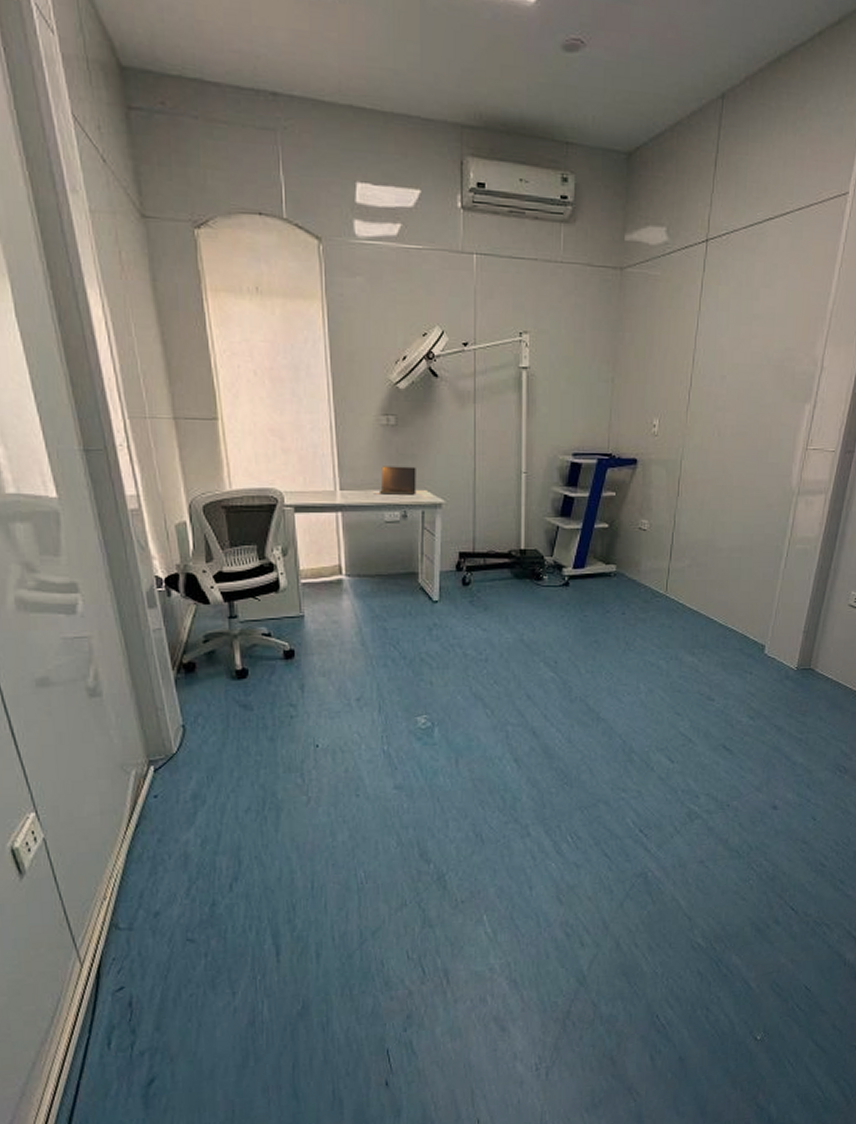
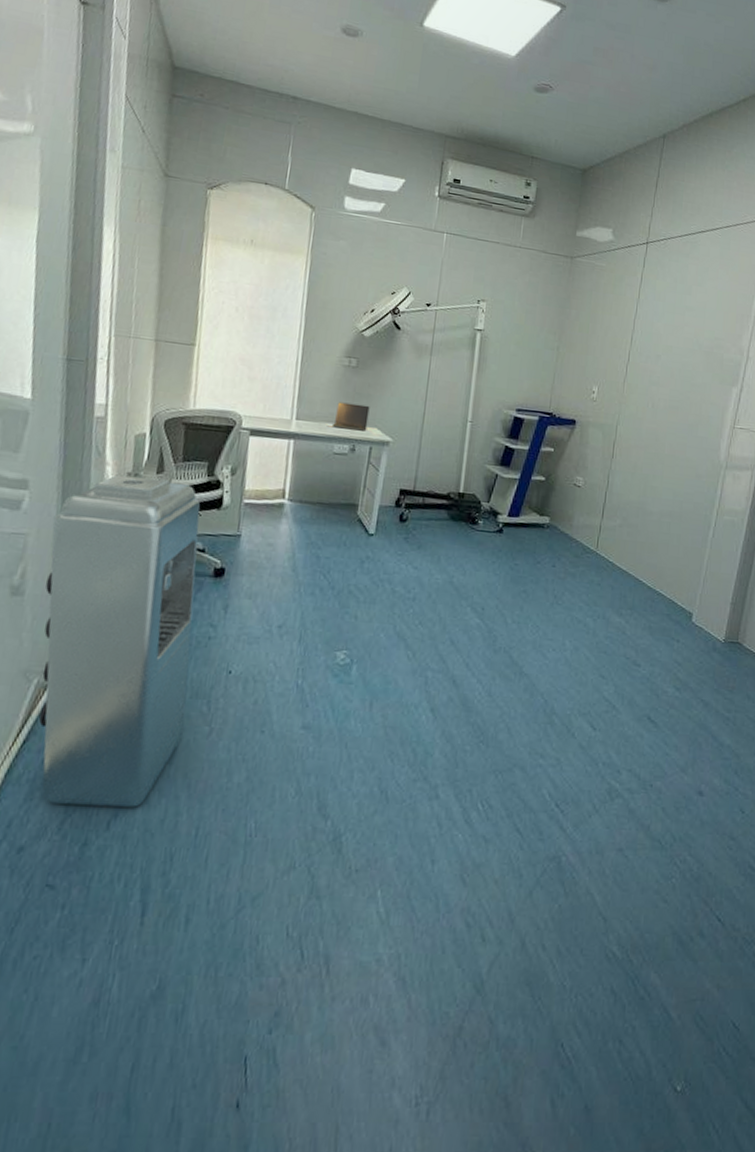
water dispenser: none [112,568,283,874] -> present [38,474,201,807]

